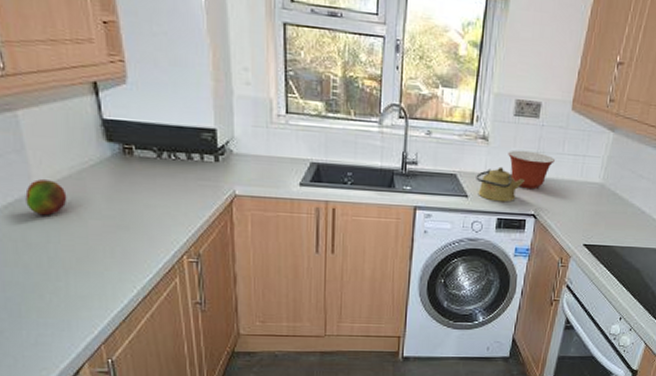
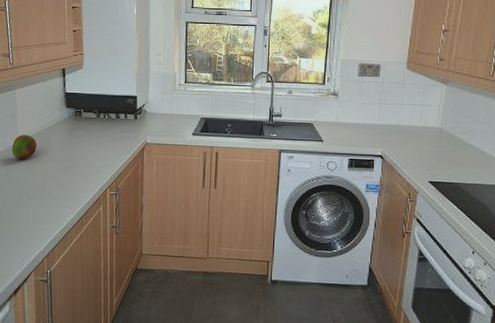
kettle: present [476,166,525,203] -> none [329,116,371,146]
mixing bowl: present [508,150,555,190] -> none [355,102,396,134]

